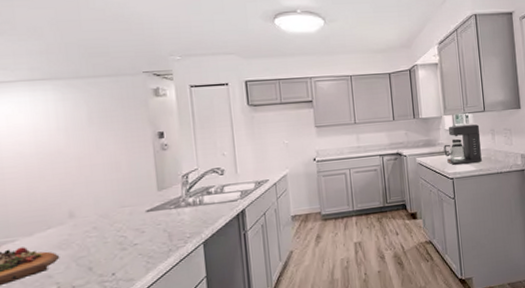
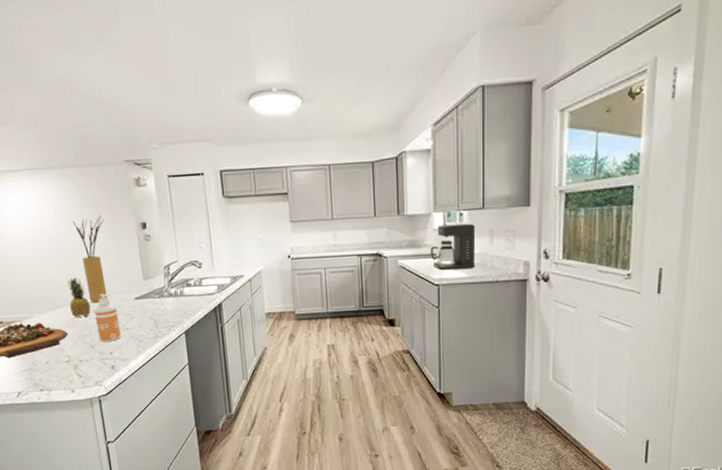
fruit: none [64,192,91,238] -> present [67,277,91,318]
vase: none [77,126,115,220] -> present [72,215,108,303]
soap dispenser: none [96,208,127,262] -> present [94,293,121,342]

